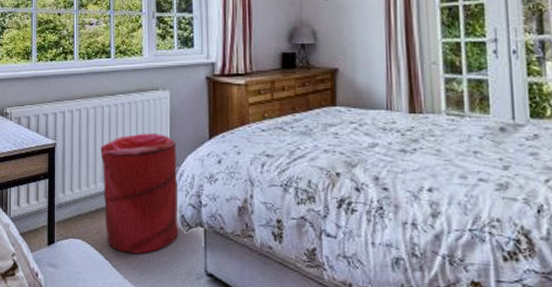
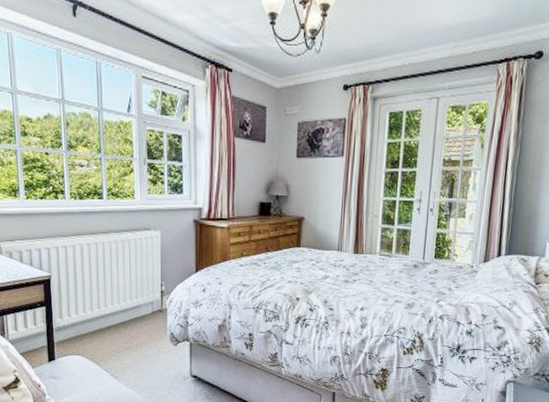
laundry hamper: present [100,132,179,254] -> none [95,266,169,364]

